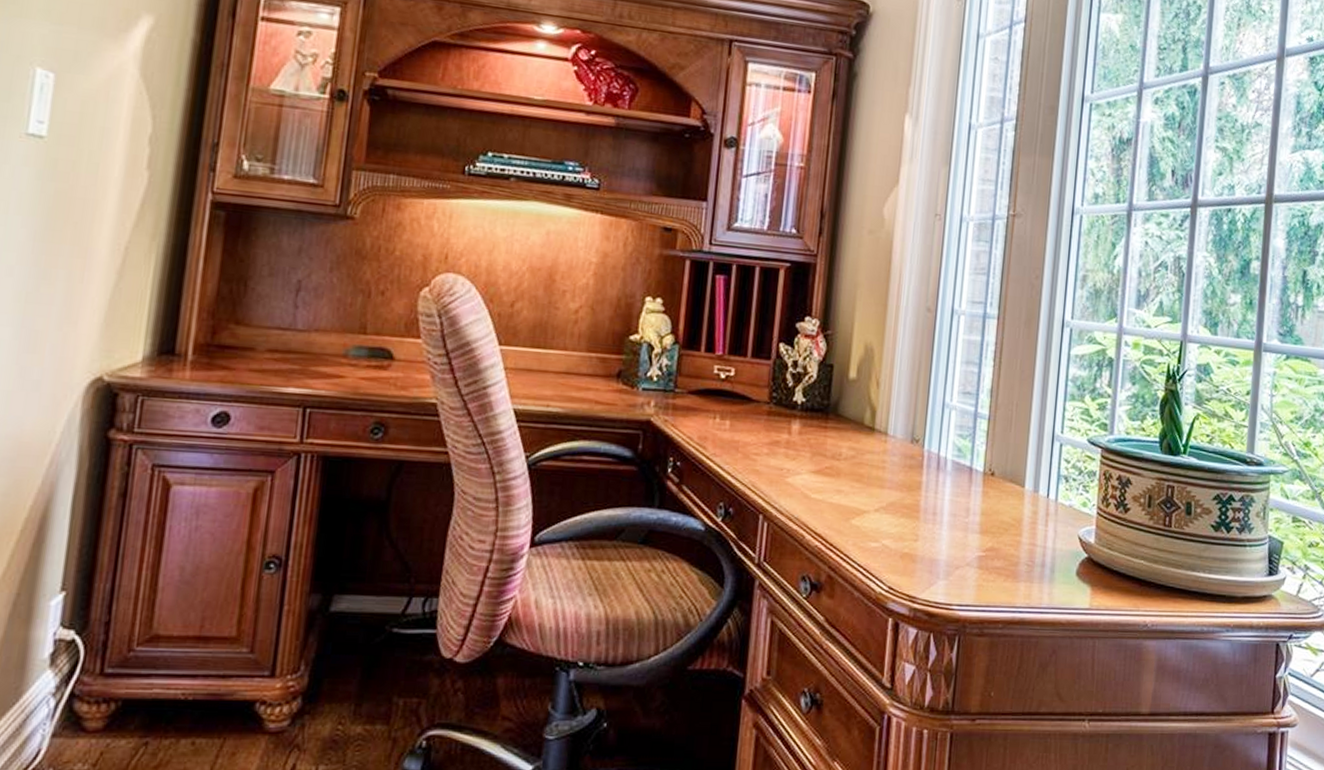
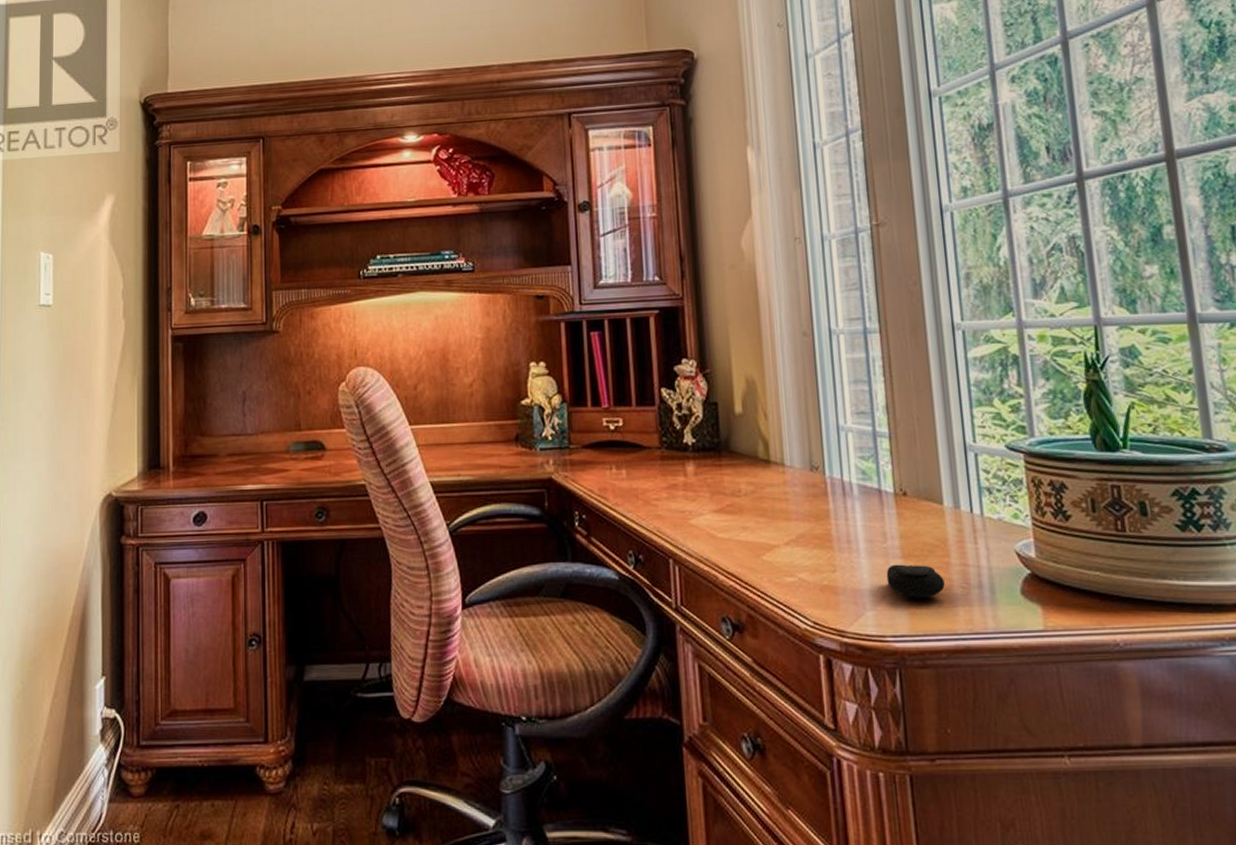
computer mouse: none [962,538,1013,572] -> present [886,564,945,598]

